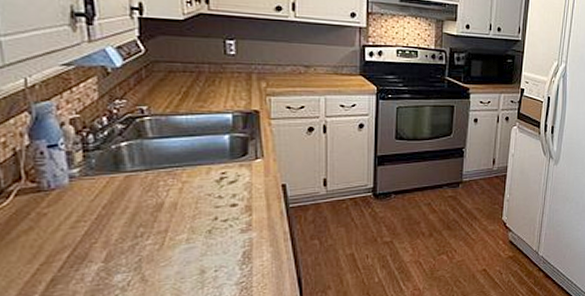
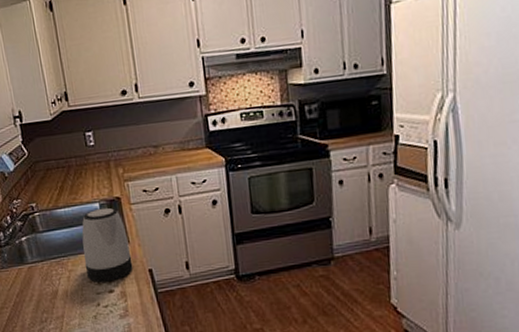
kettle: none [204,119,264,195] -> present [81,207,133,282]

